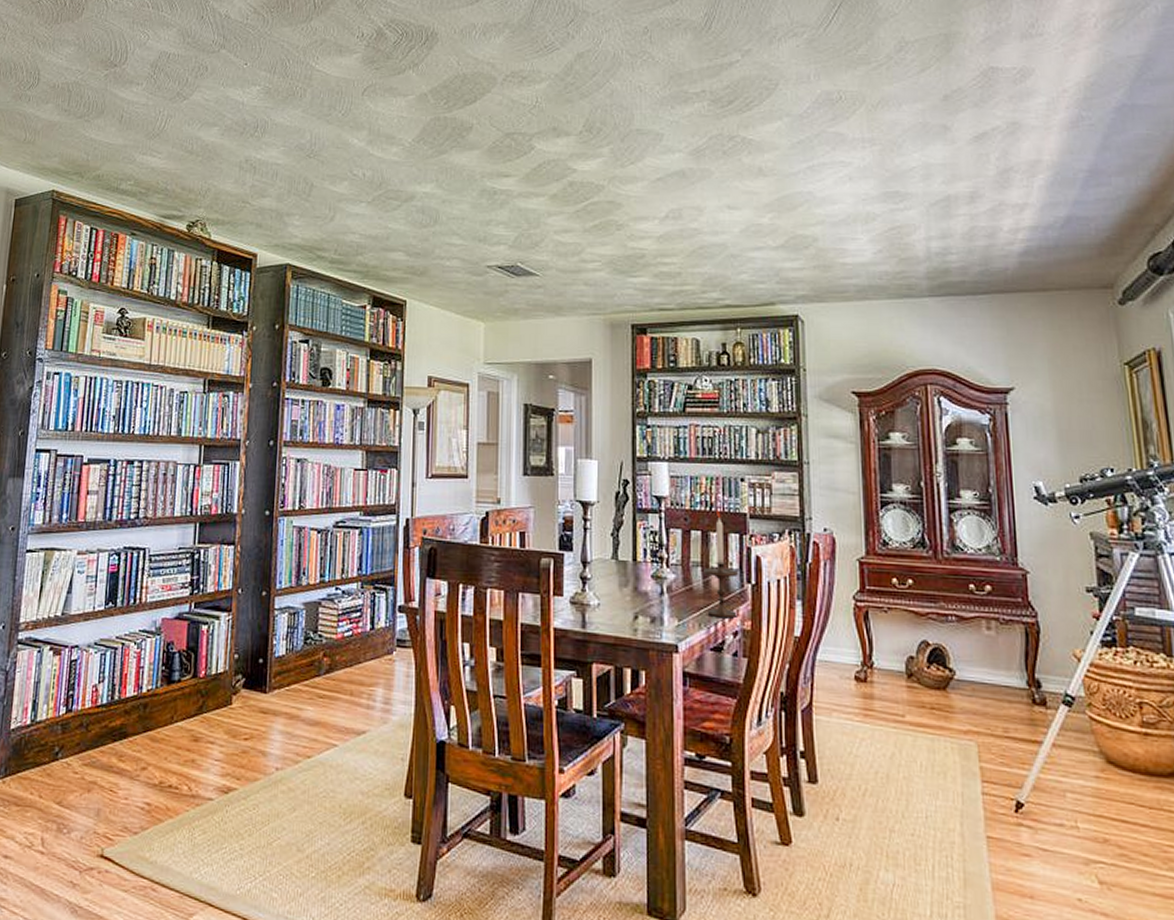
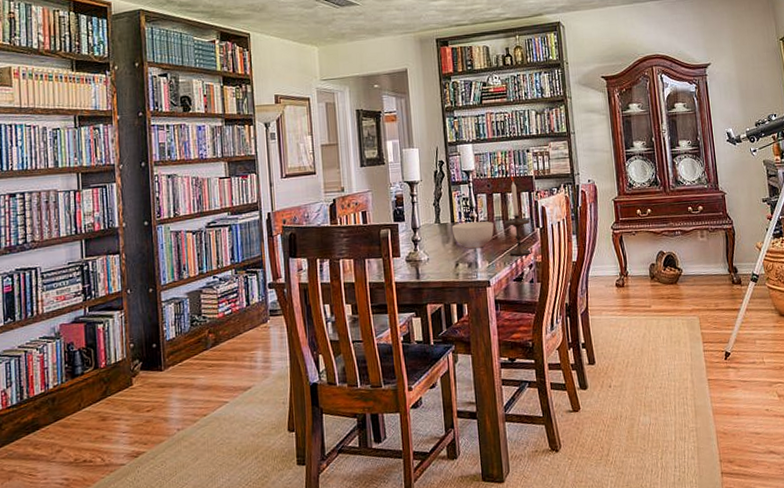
bowl: none [632,563,689,600] -> present [451,221,494,249]

